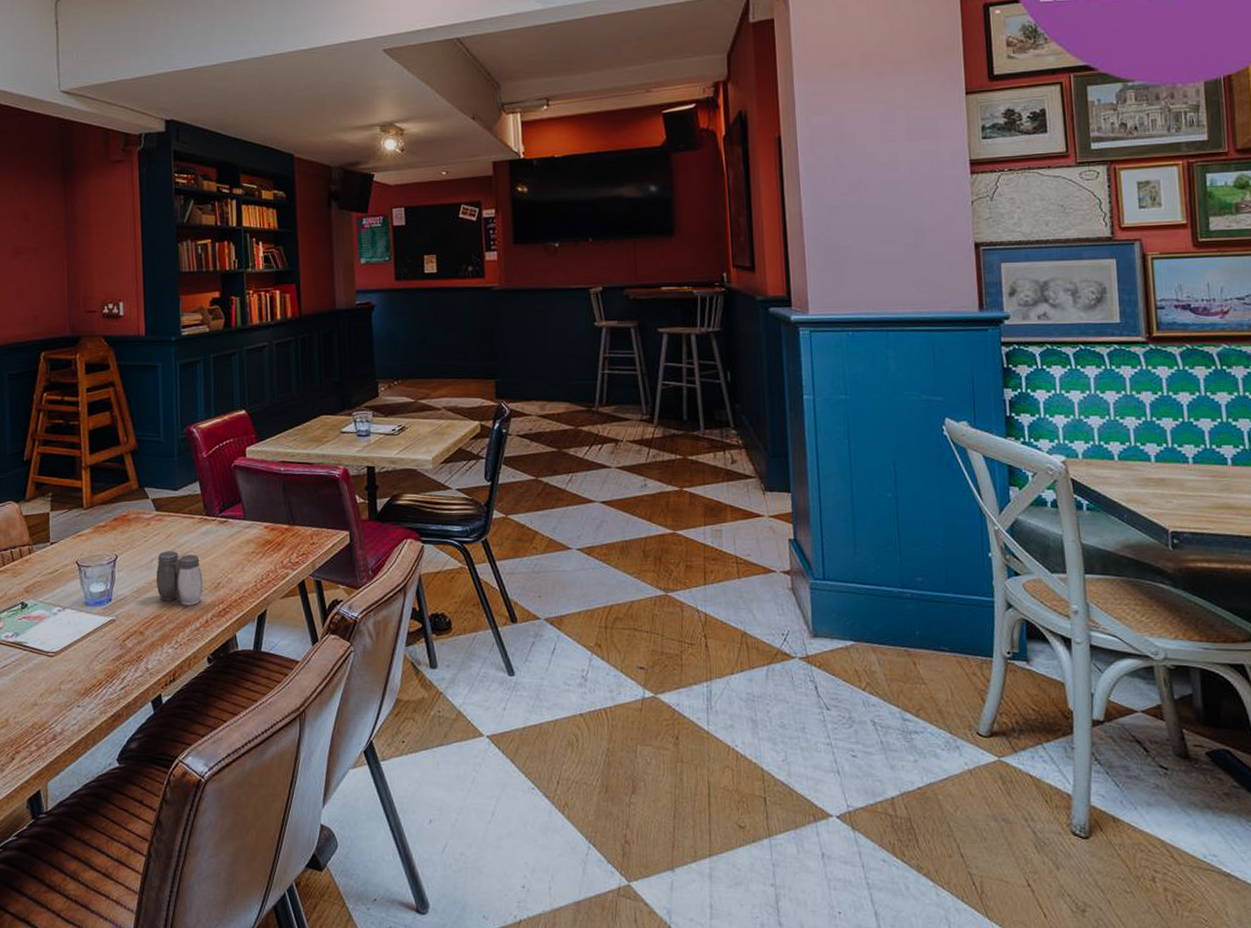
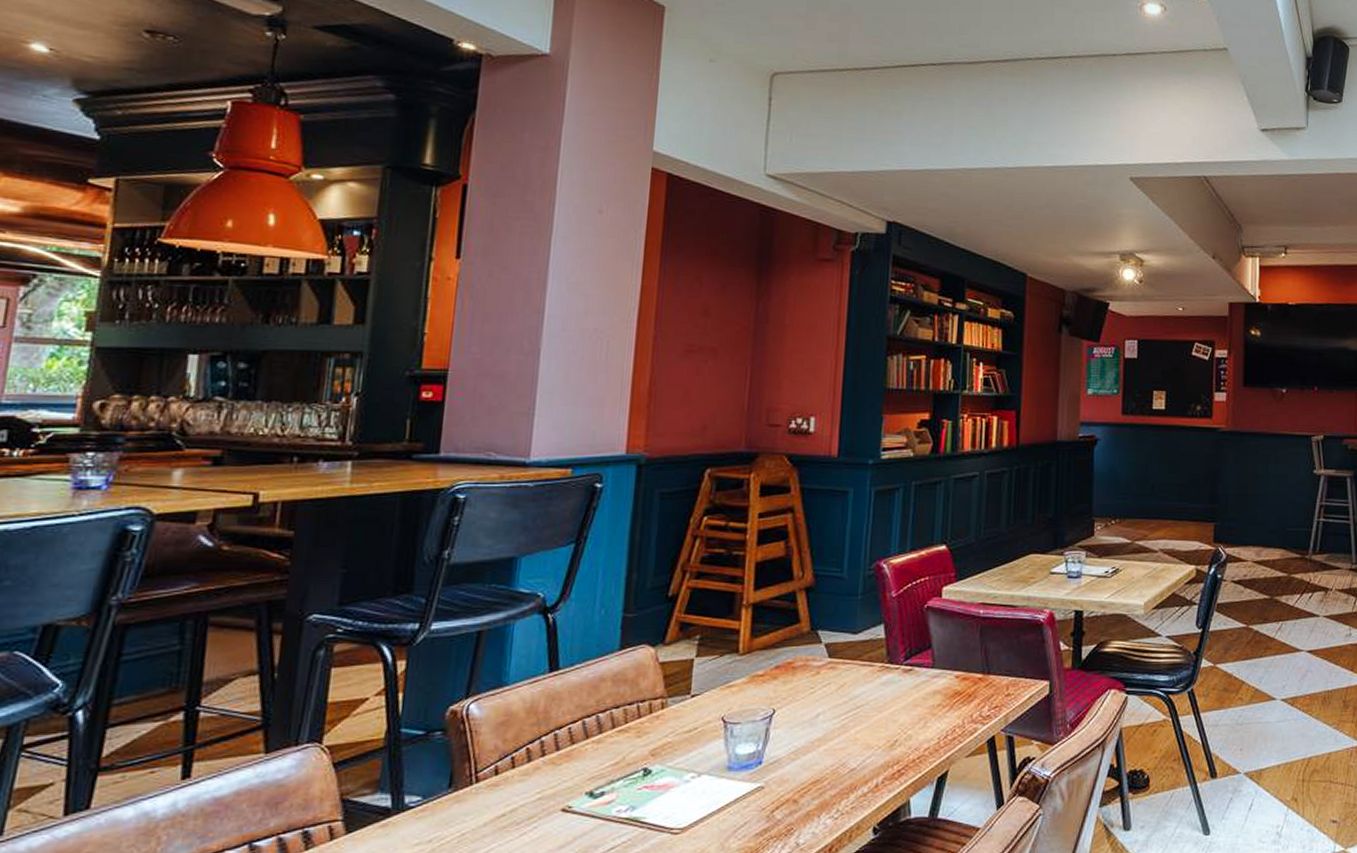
salt and pepper shaker: present [156,551,204,605] -> none [819,704,878,768]

